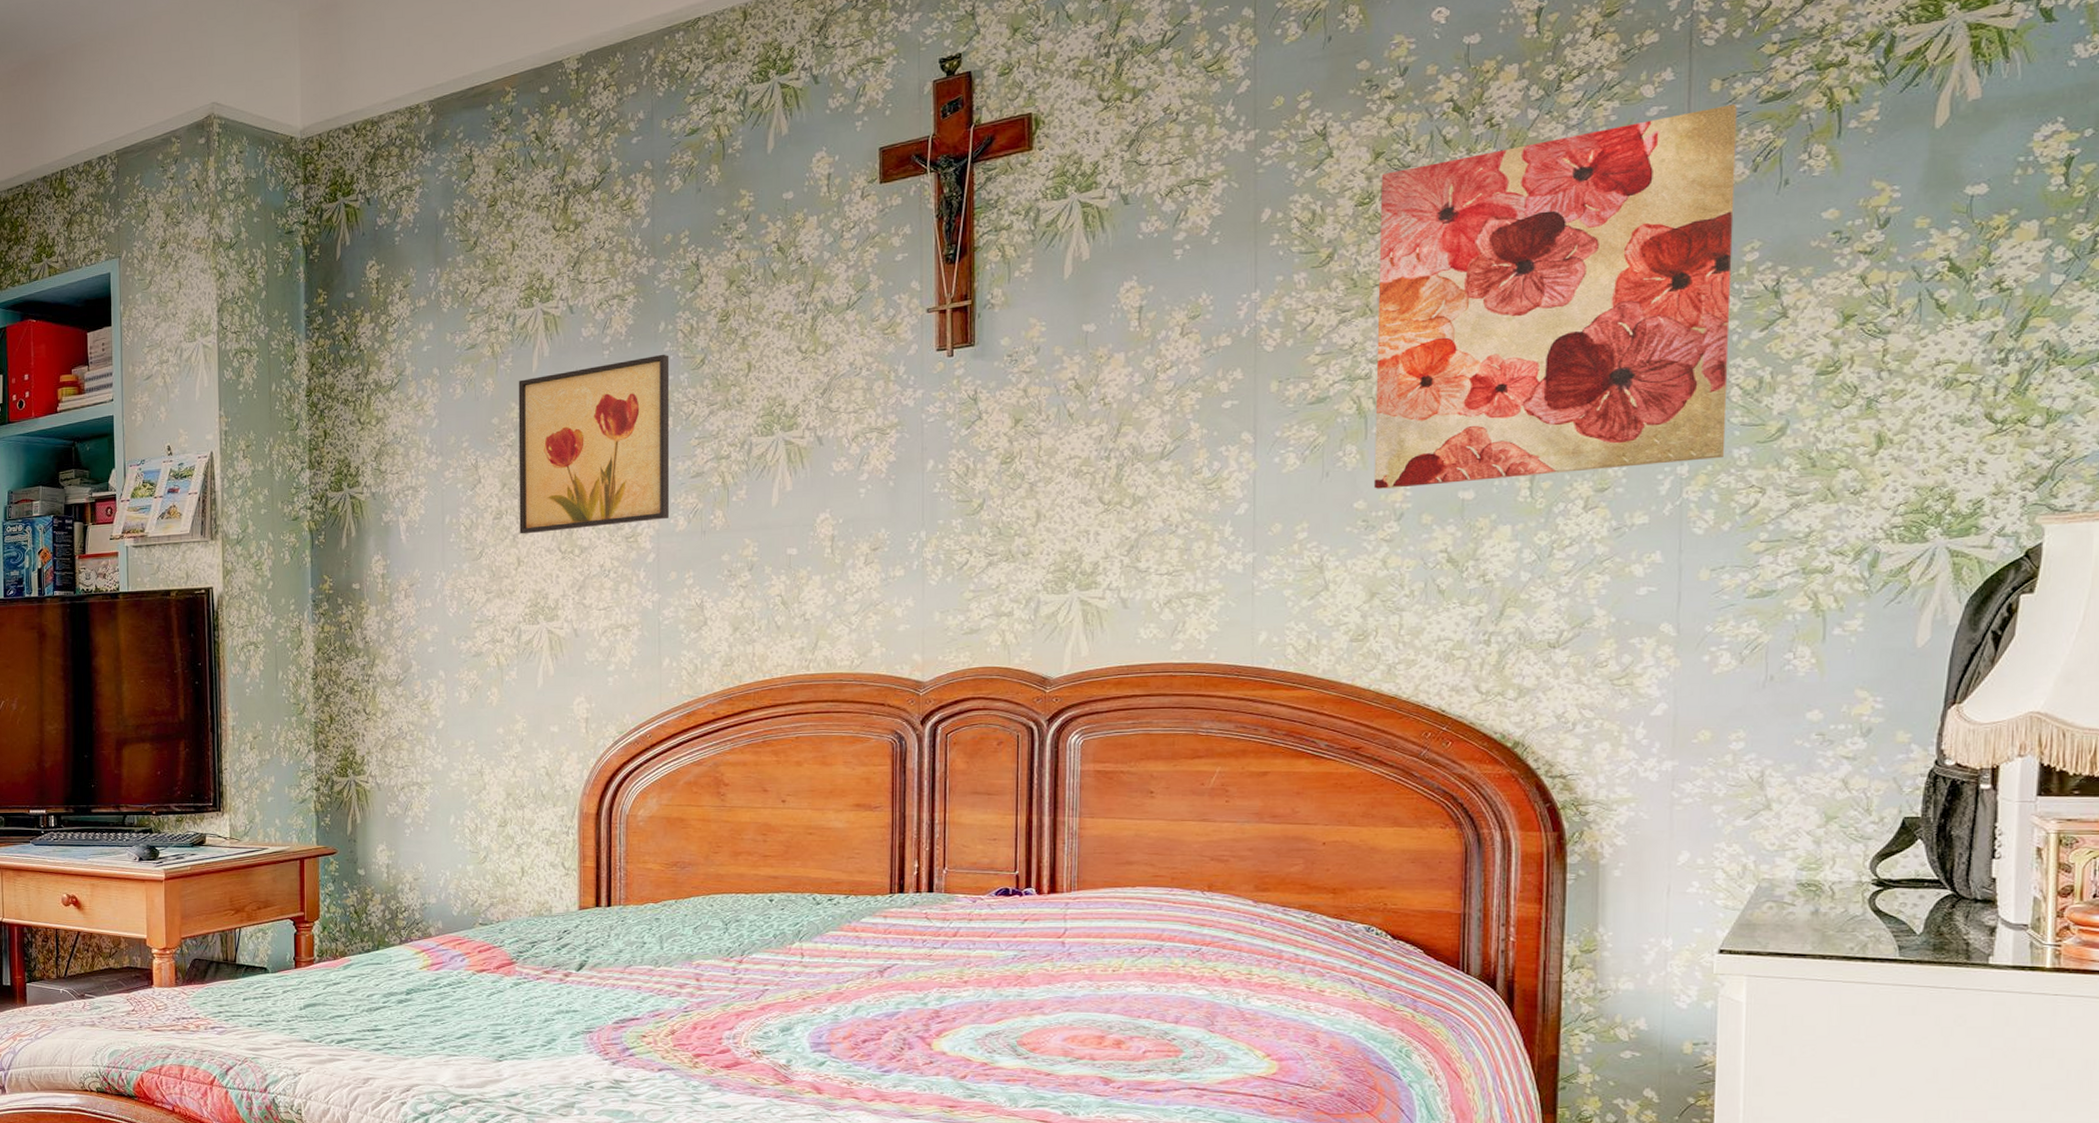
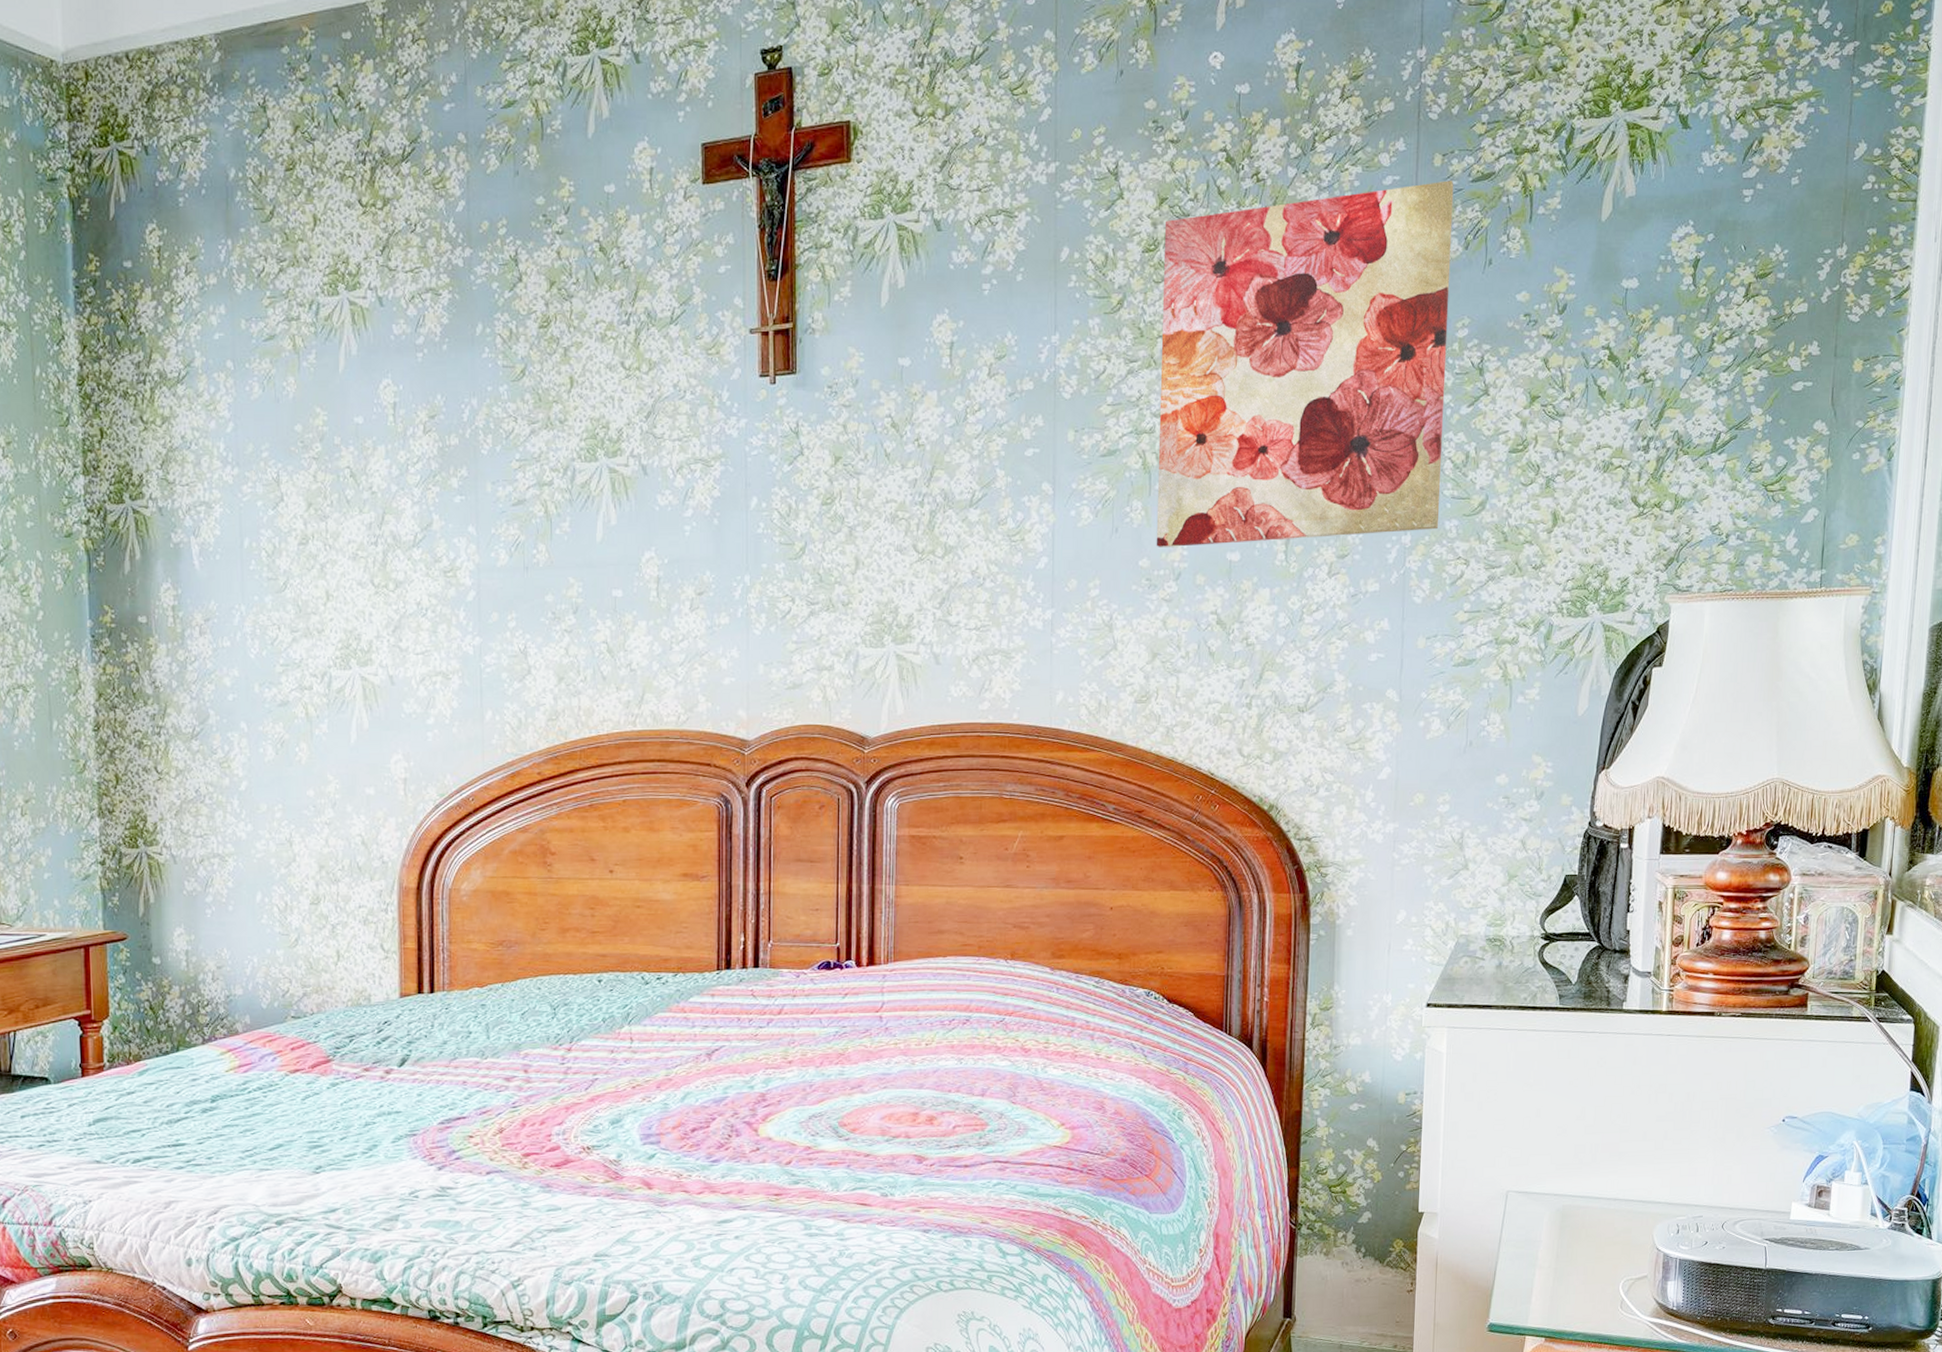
wall art: present [518,354,670,534] -> none [323,361,490,564]

